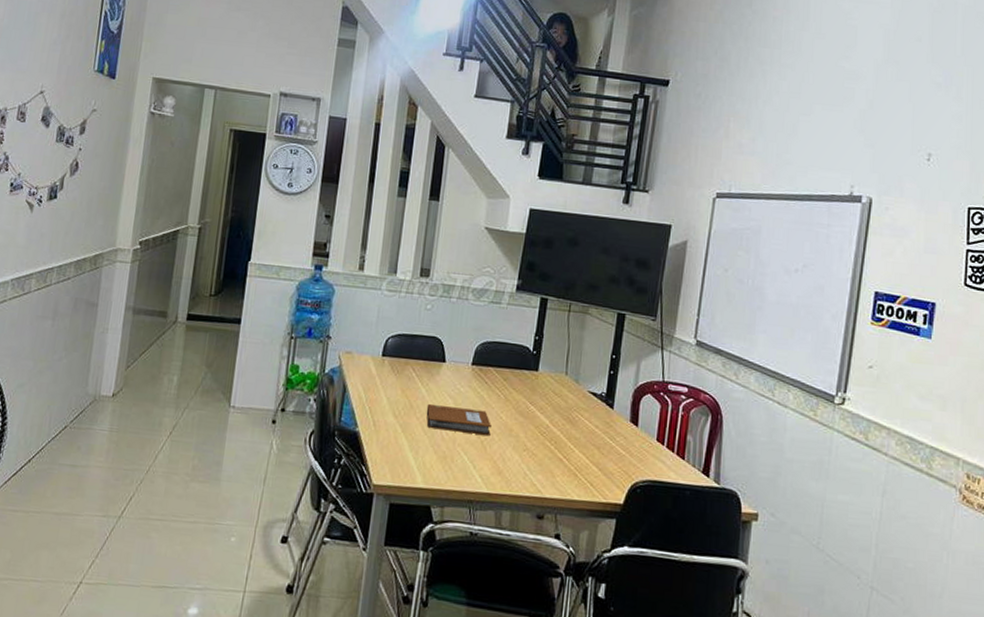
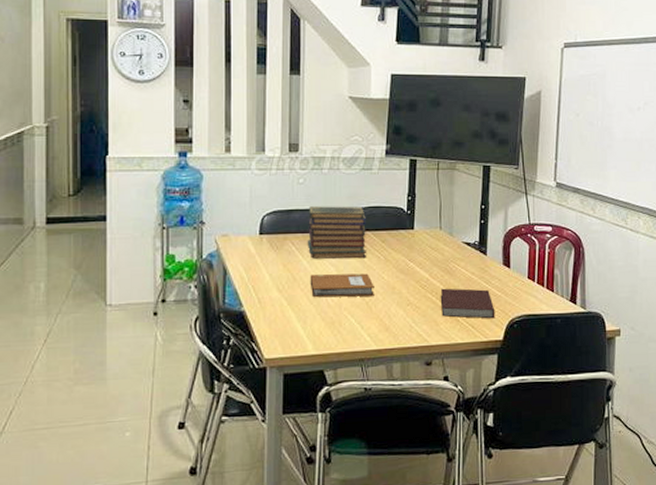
book stack: none [427,334,491,395] -> present [307,206,367,259]
notebook: none [559,437,618,479] -> present [440,288,495,319]

